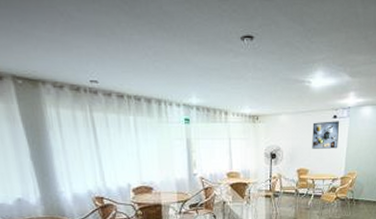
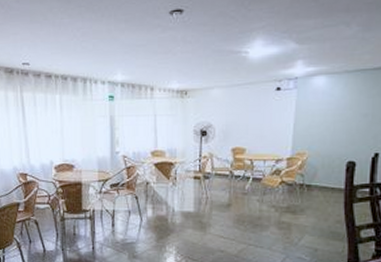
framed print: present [312,121,340,149] -> none [250,93,285,125]

